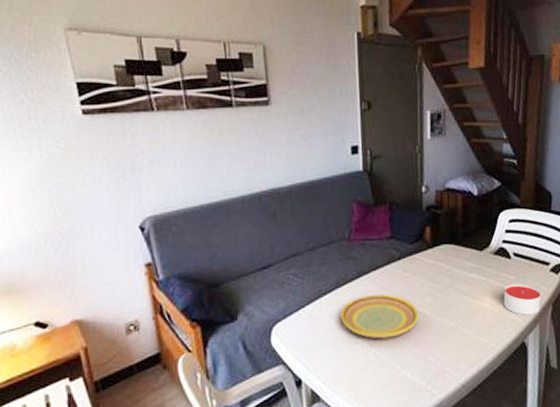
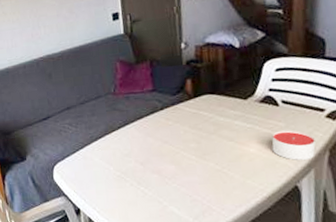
plate: present [340,294,419,339] -> none [110,140,183,179]

